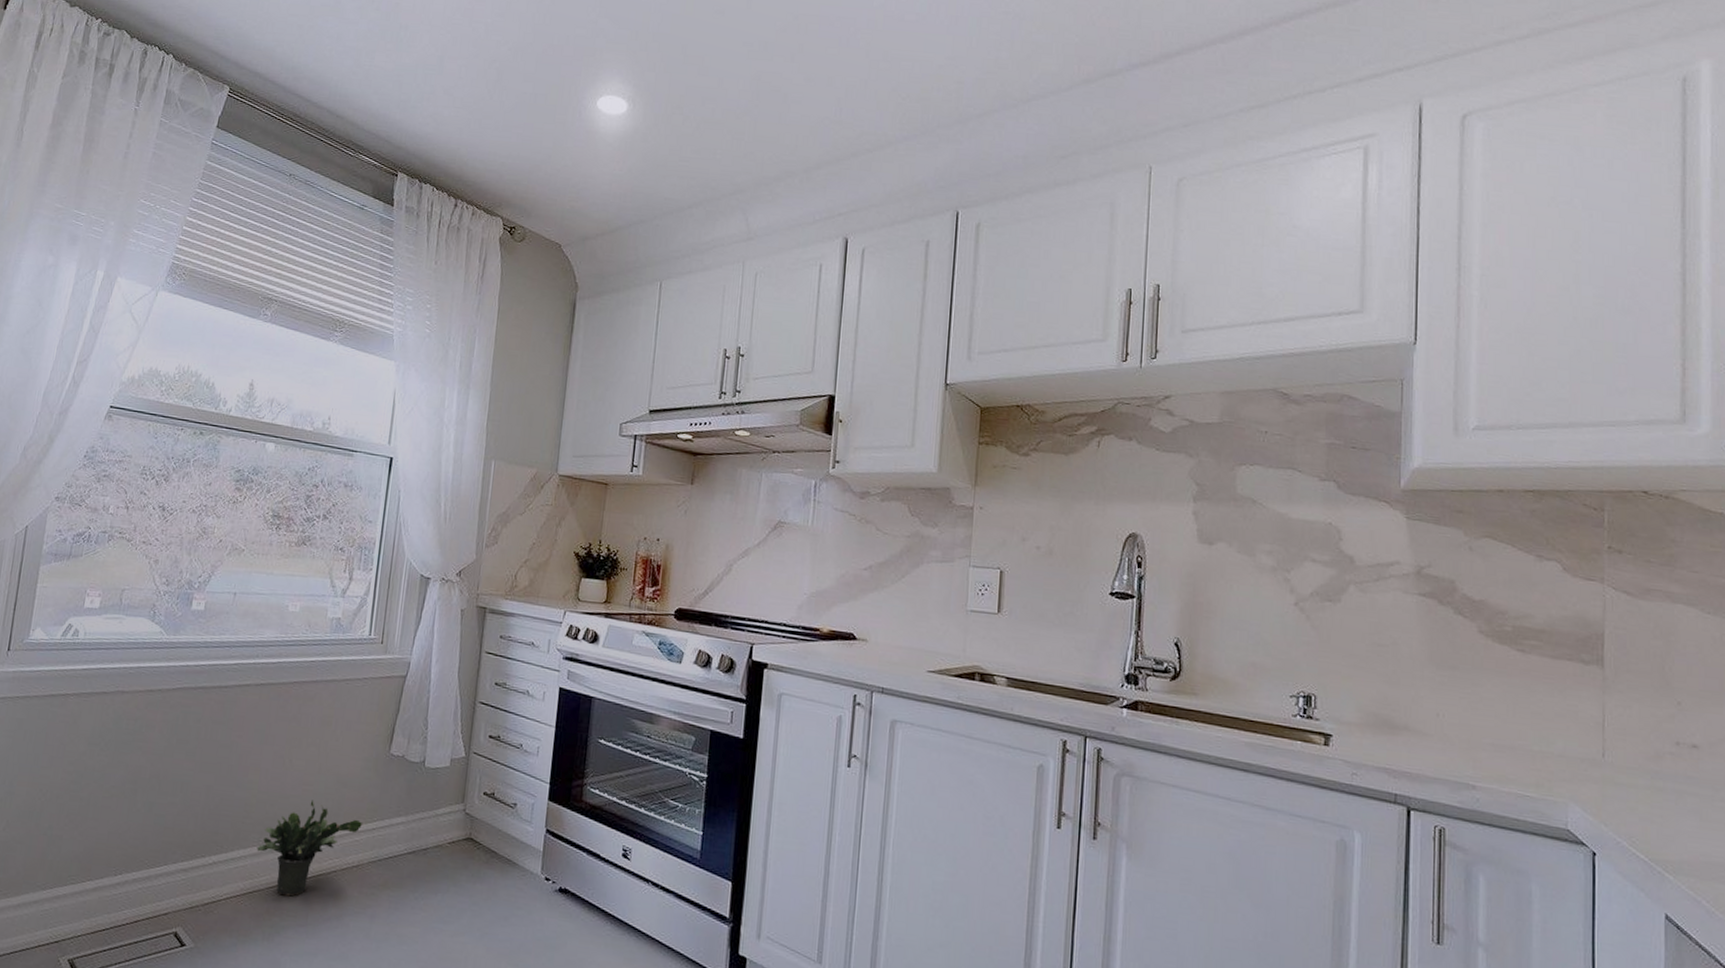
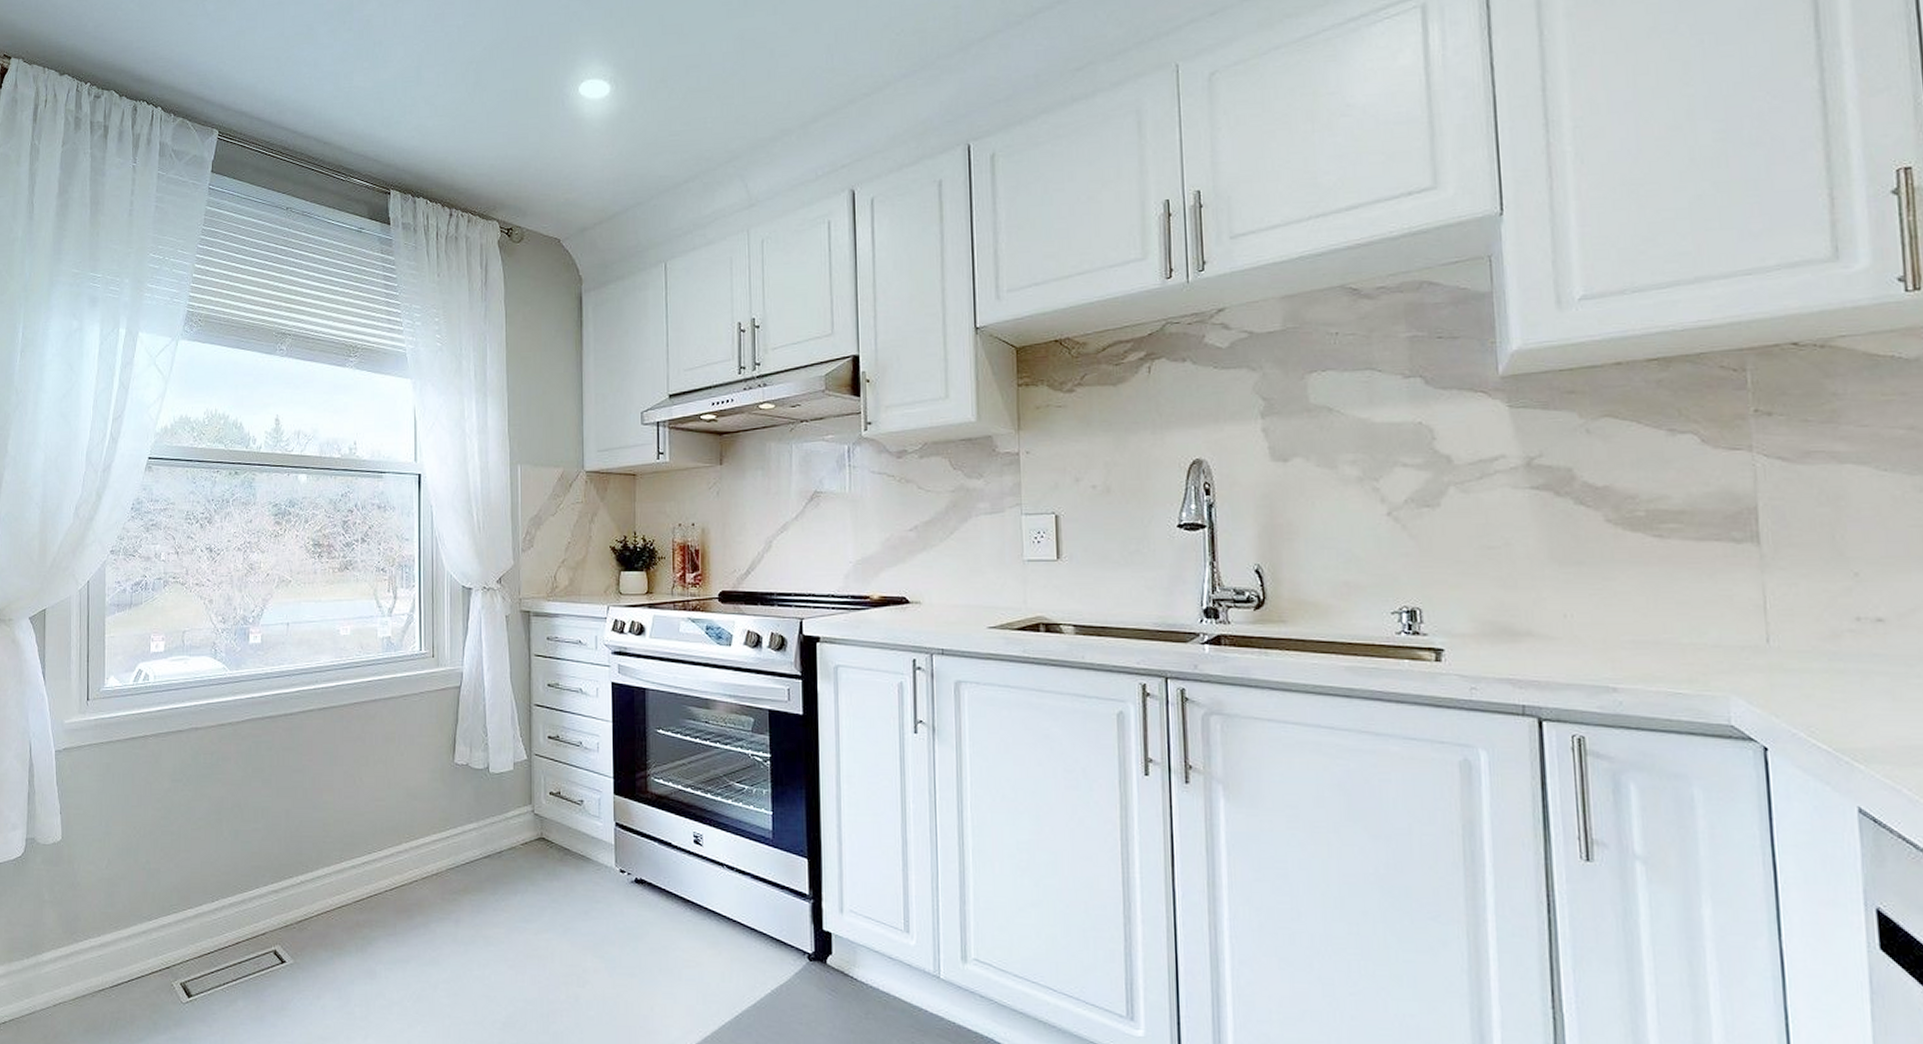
potted plant: present [257,799,363,897] -> none [340,814,437,908]

